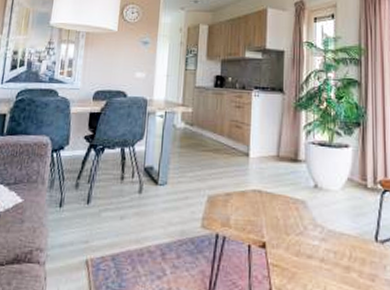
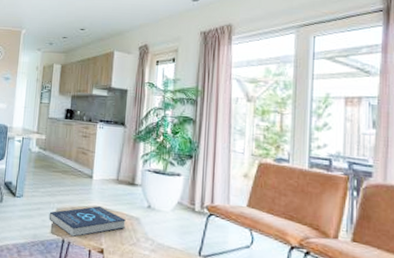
book: none [199,190,290,231] -> present [49,206,126,238]

